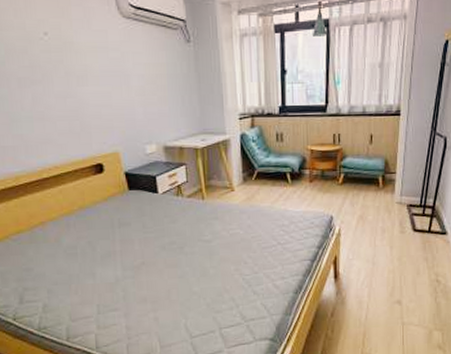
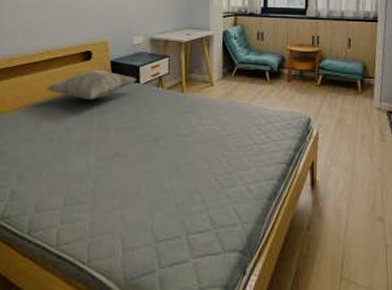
decorative pillow: none [60,182,155,213] -> present [46,69,138,100]

